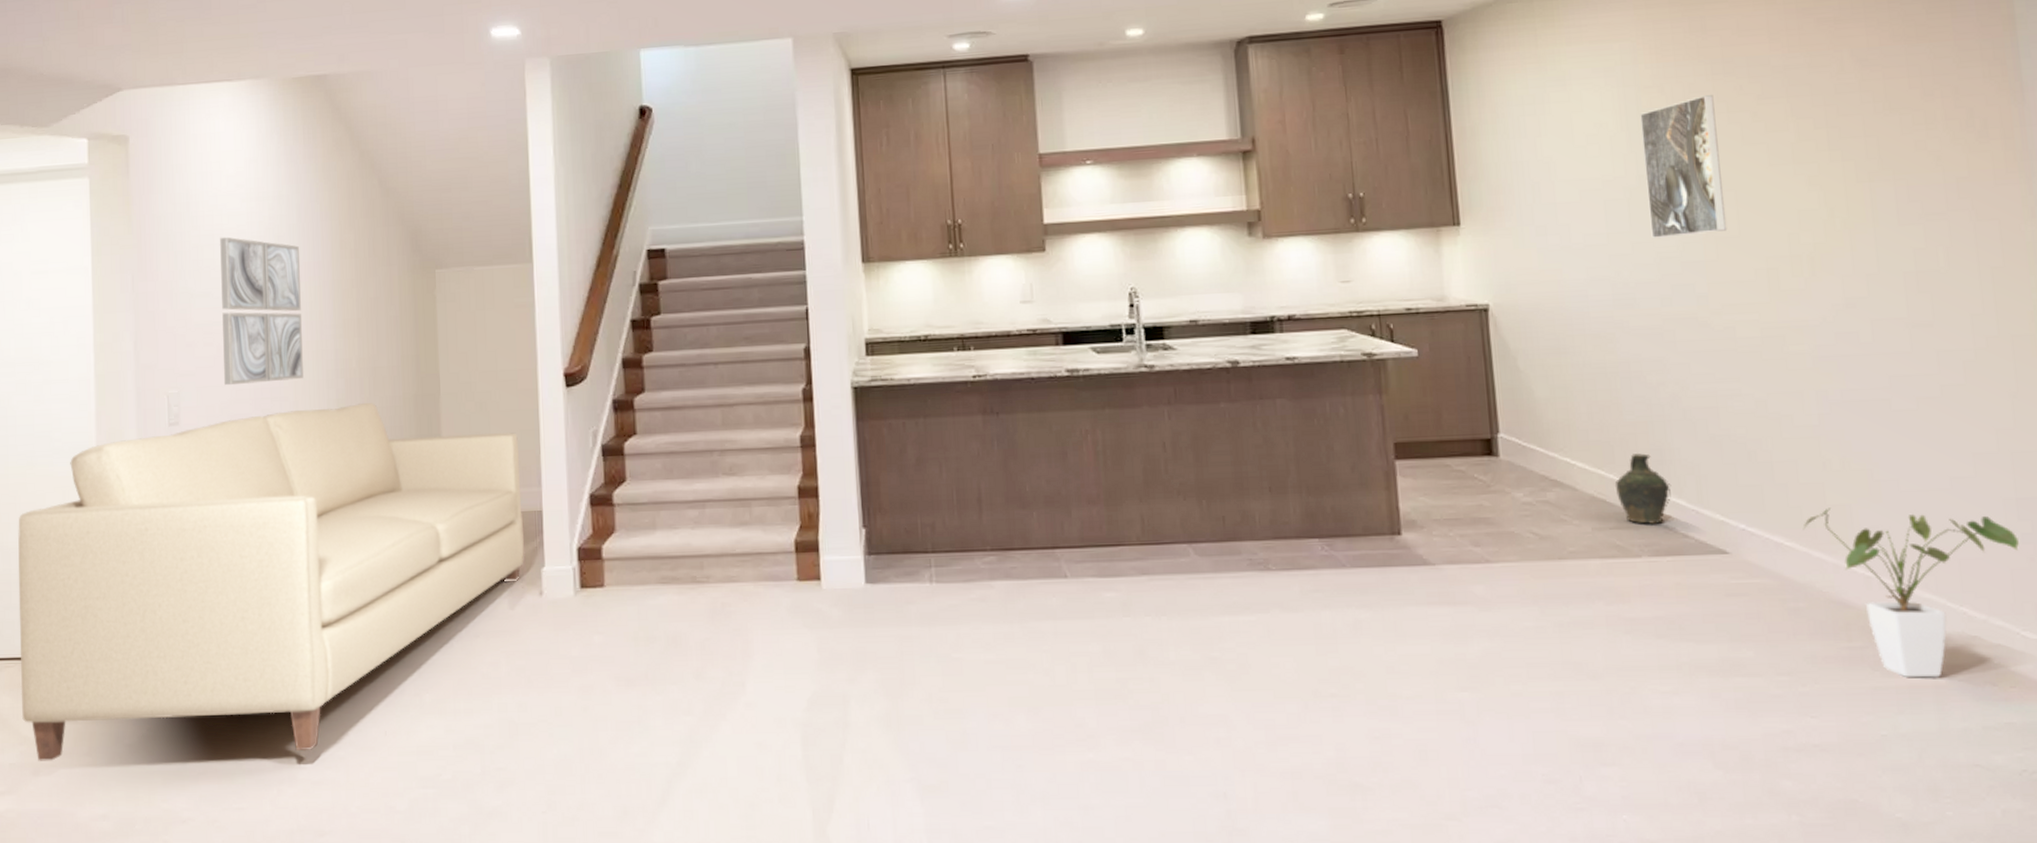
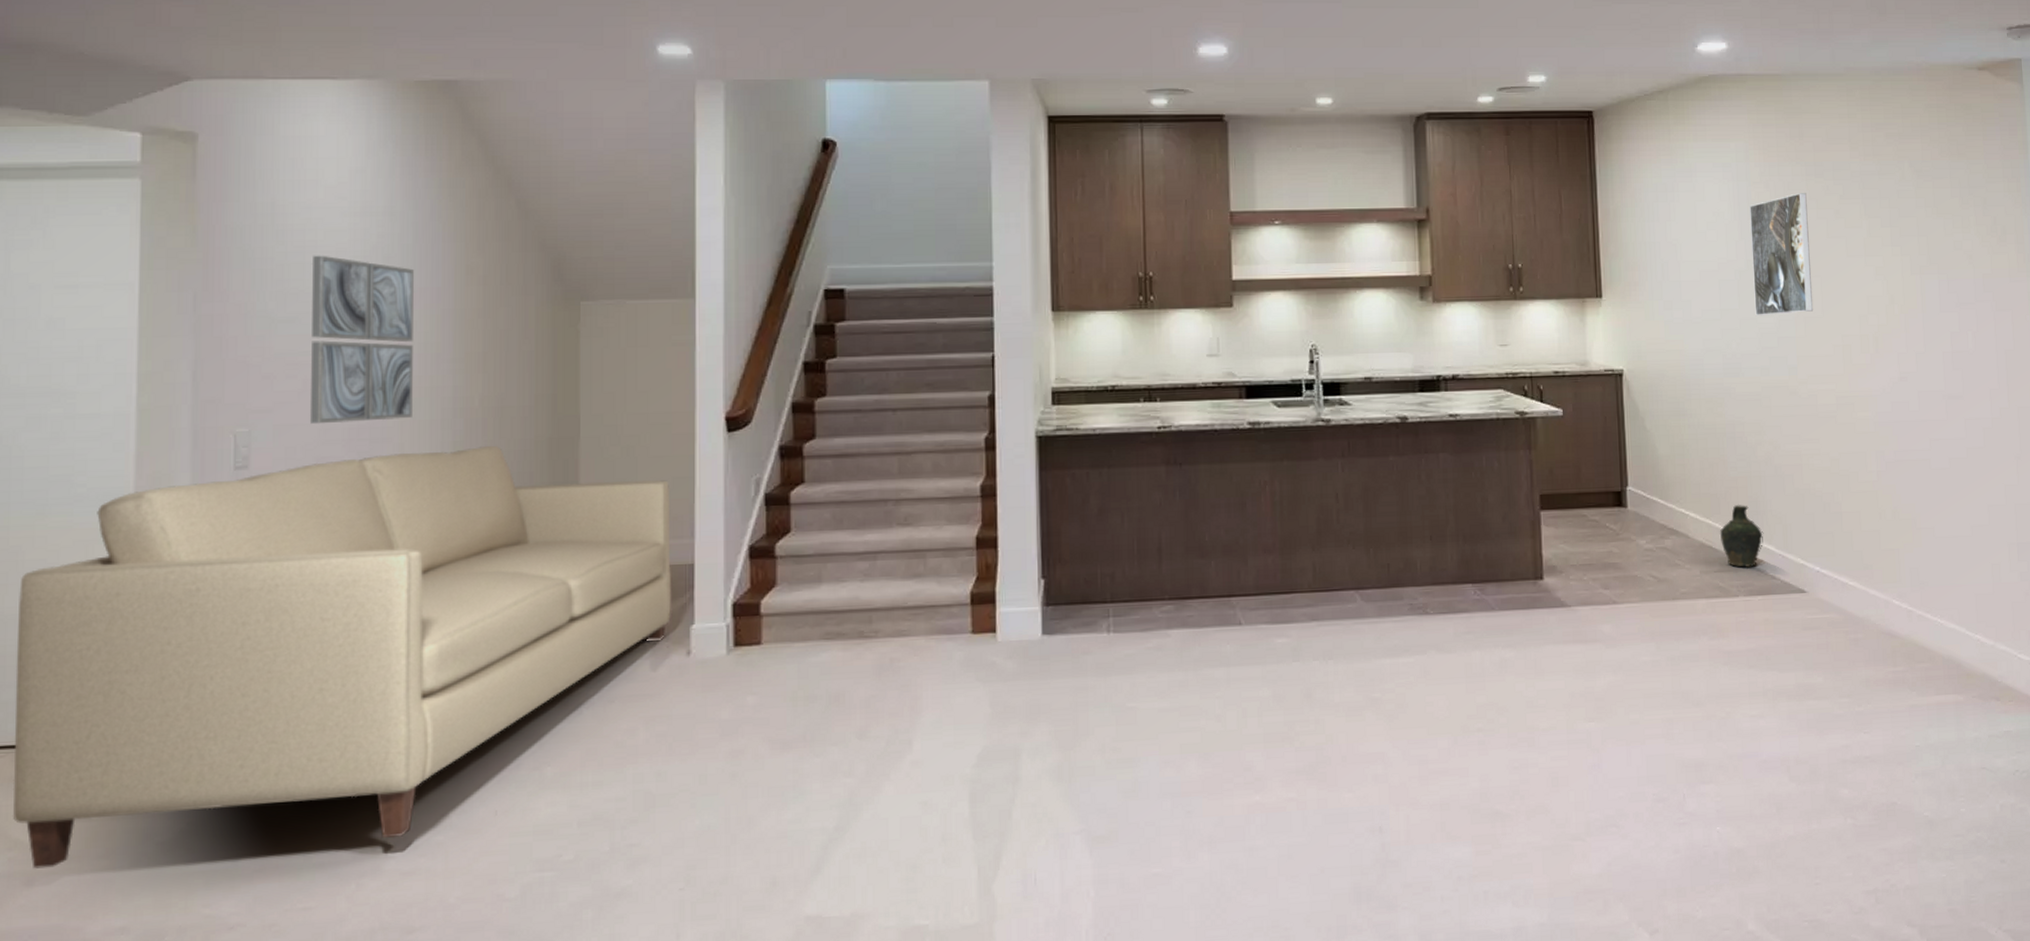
house plant: present [1803,507,2019,678] -> none [1863,552,2018,697]

